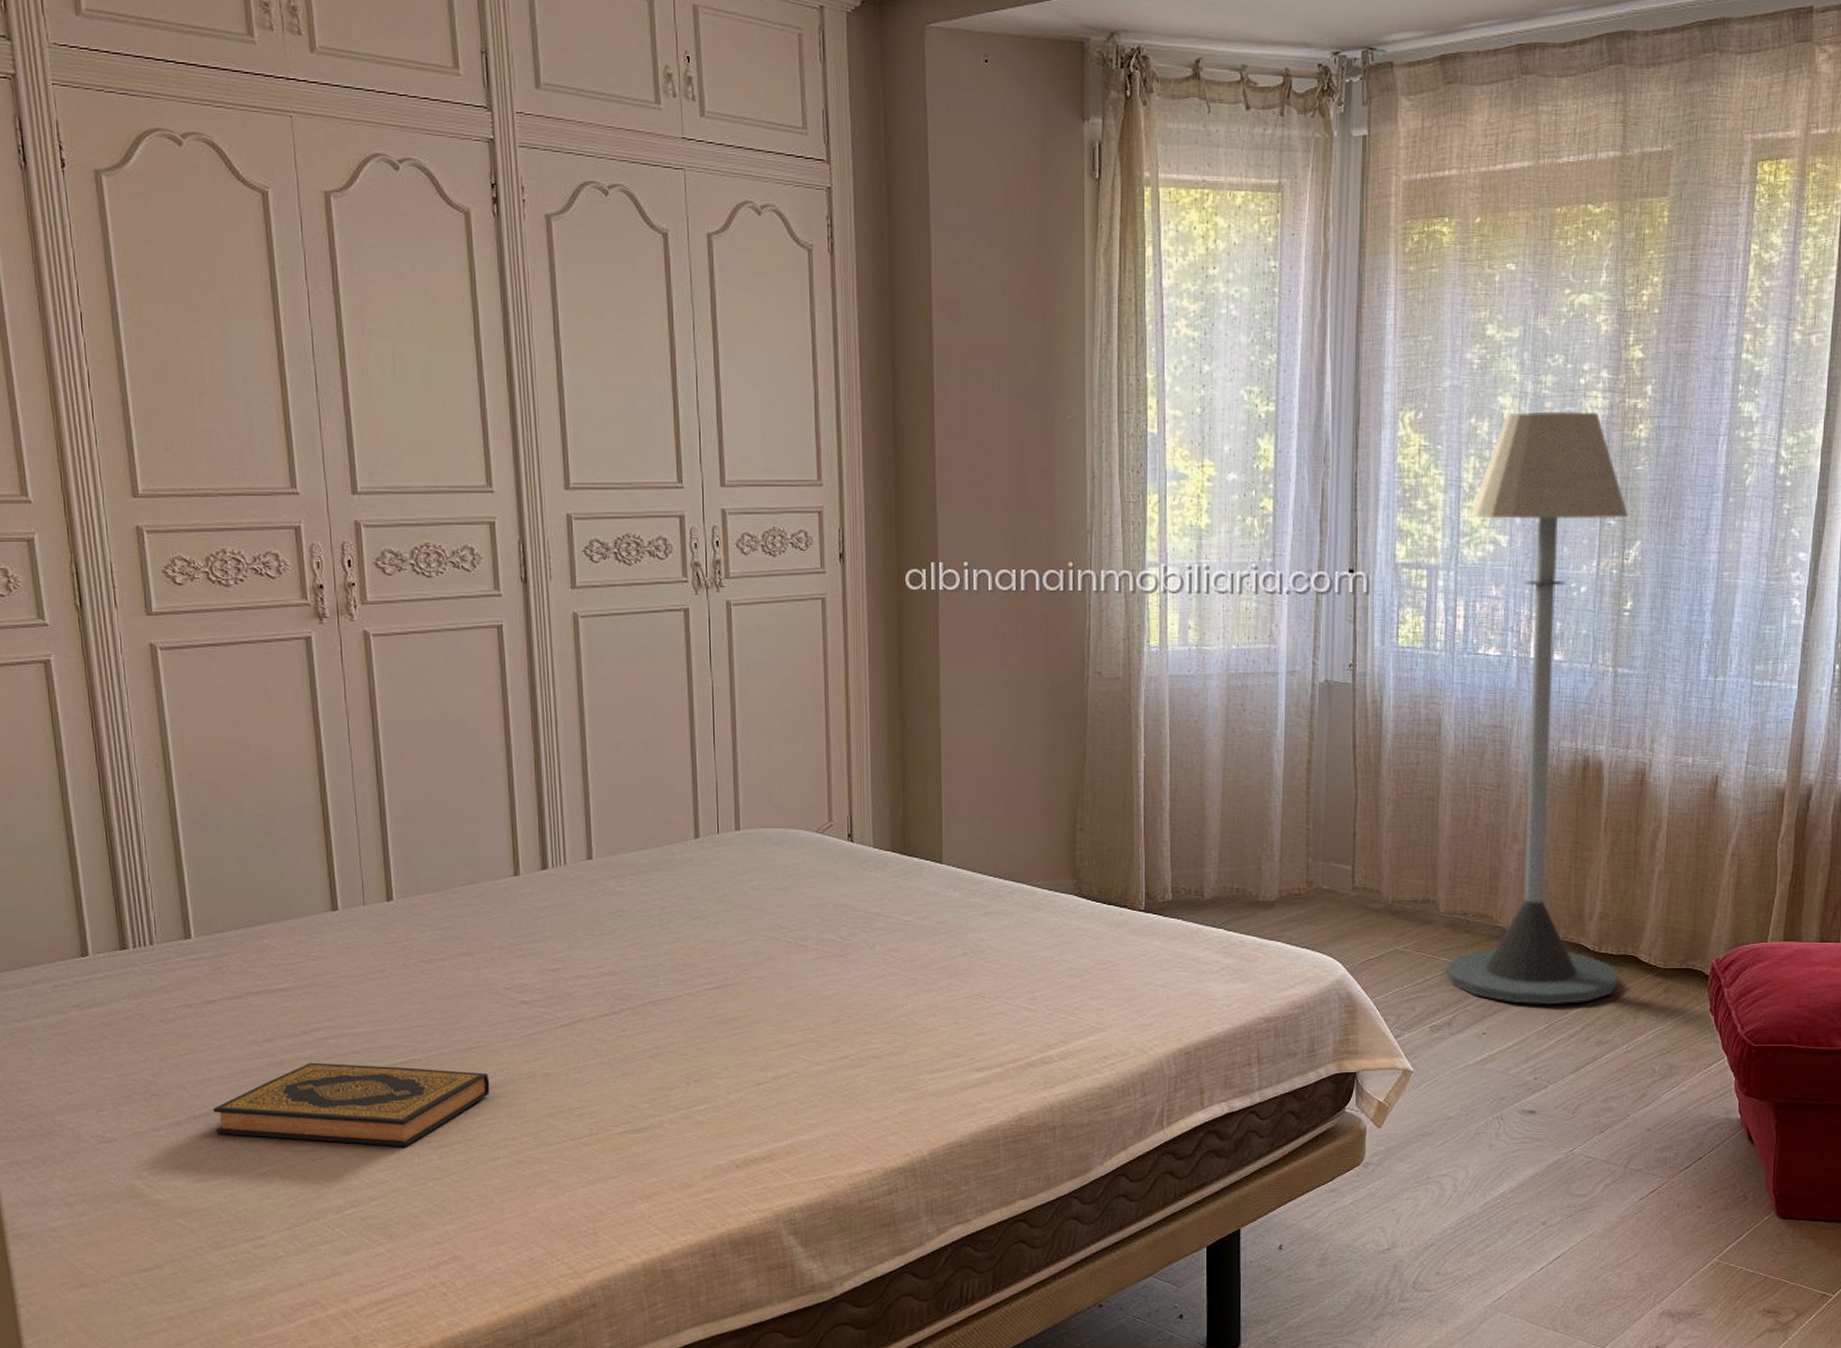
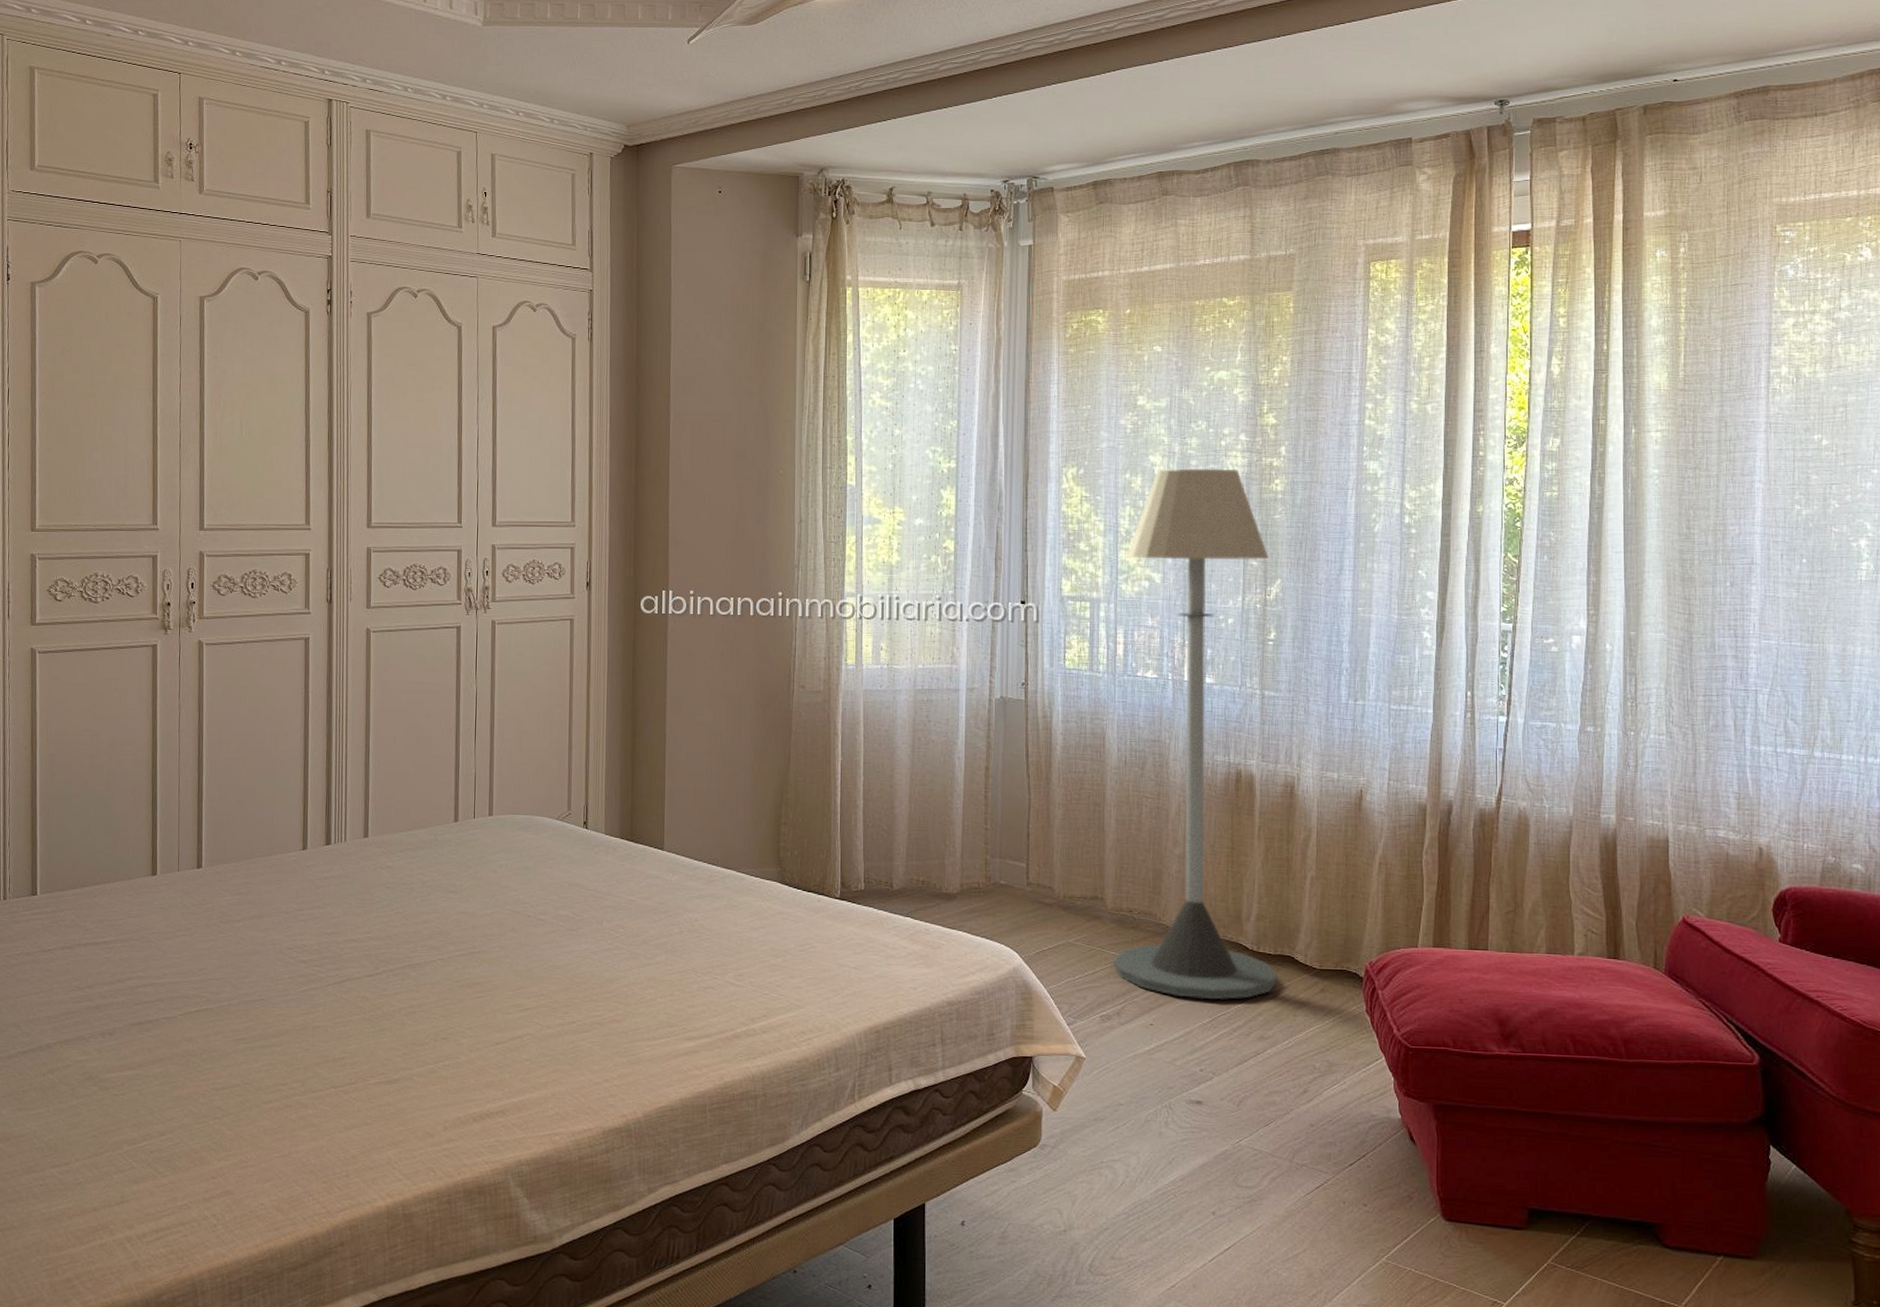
hardback book: present [213,1062,490,1146] -> none [38,1007,269,1087]

